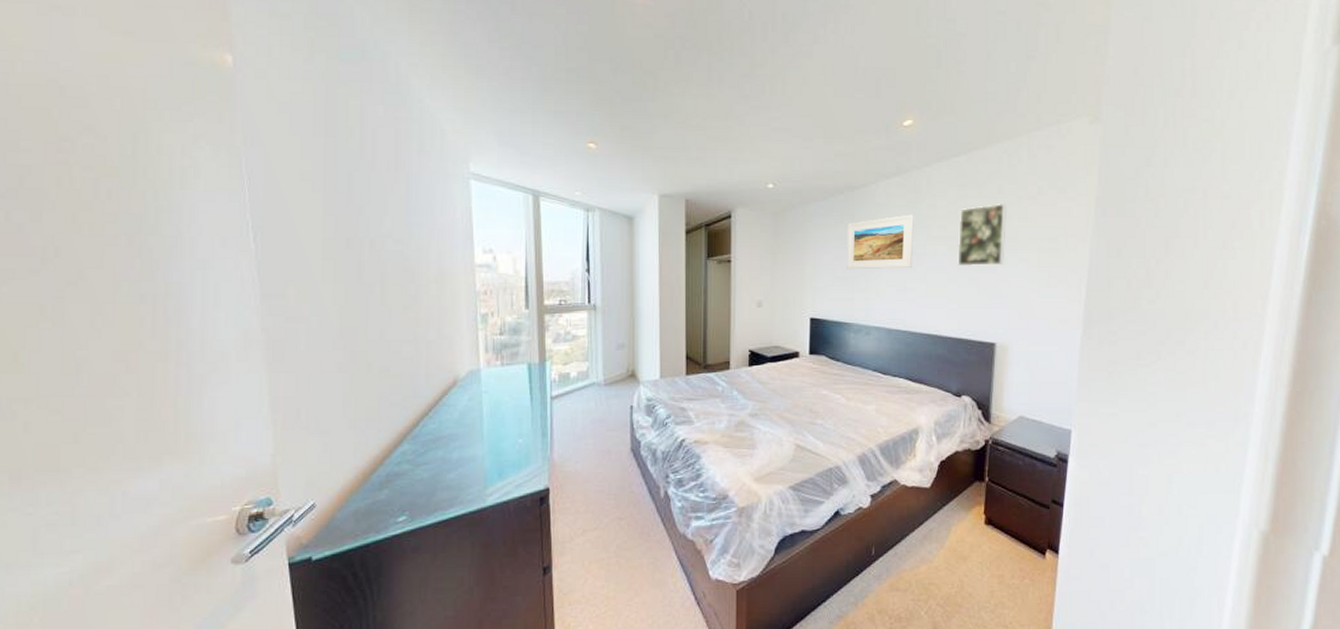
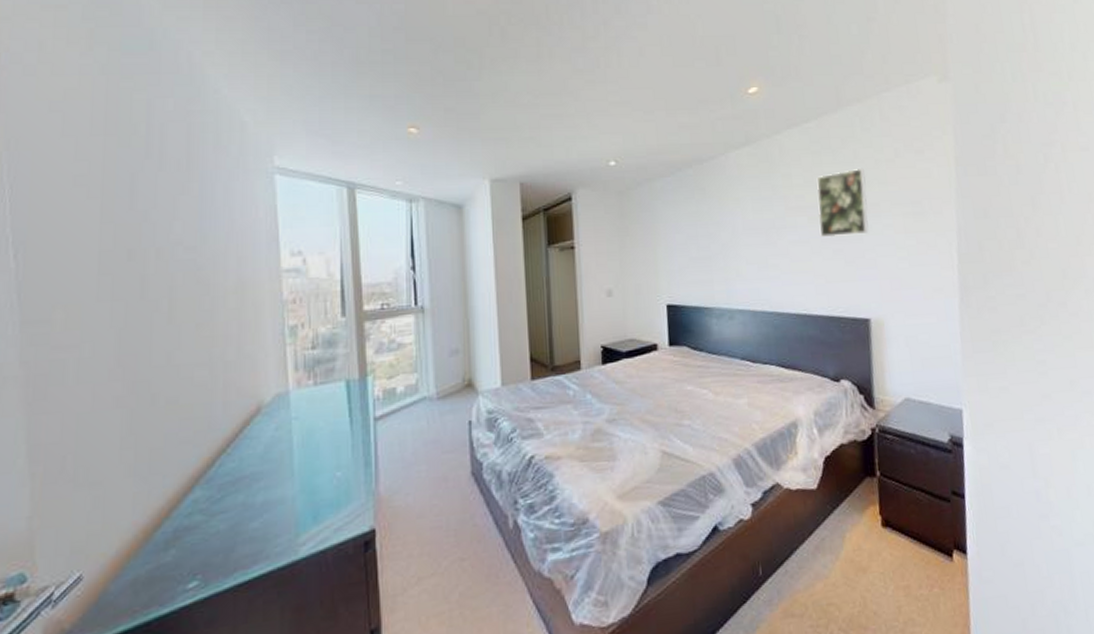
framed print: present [847,214,914,270] -> none [698,185,773,249]

